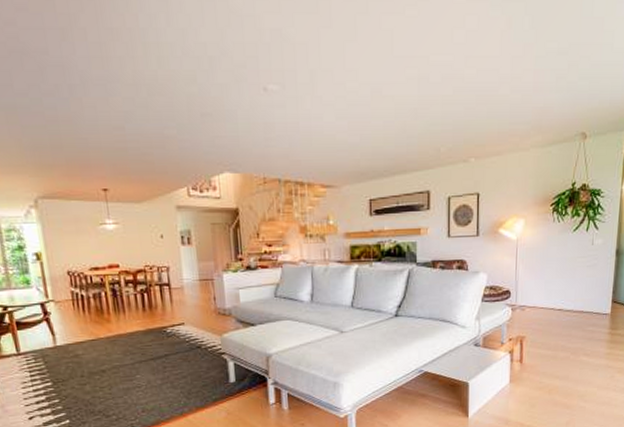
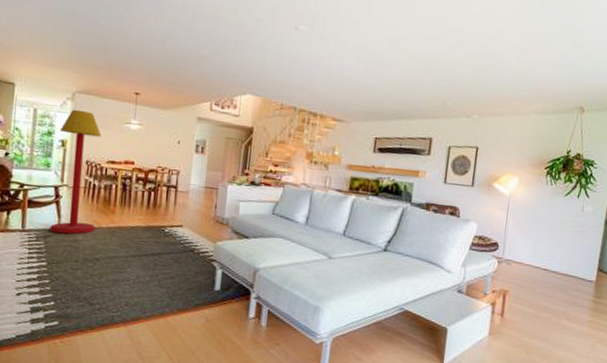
floor lamp: none [30,217,94,352] -> present [50,109,102,234]

